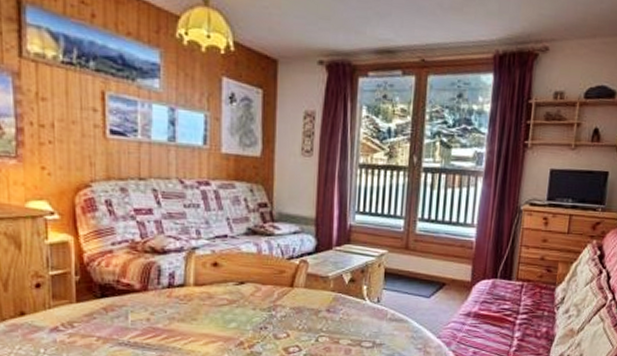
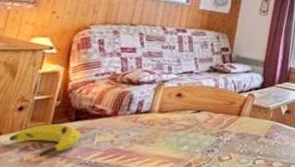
banana: none [35,302,112,337] -> present [9,124,81,157]

